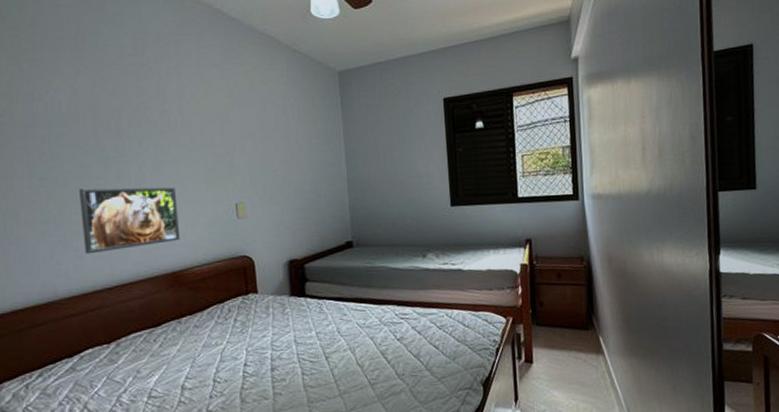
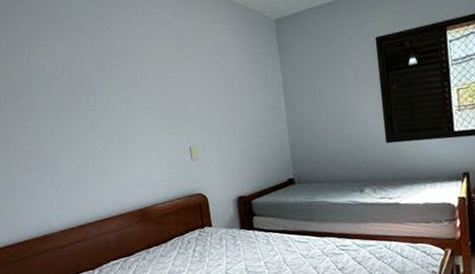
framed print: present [79,187,181,254] -> none [63,134,145,195]

